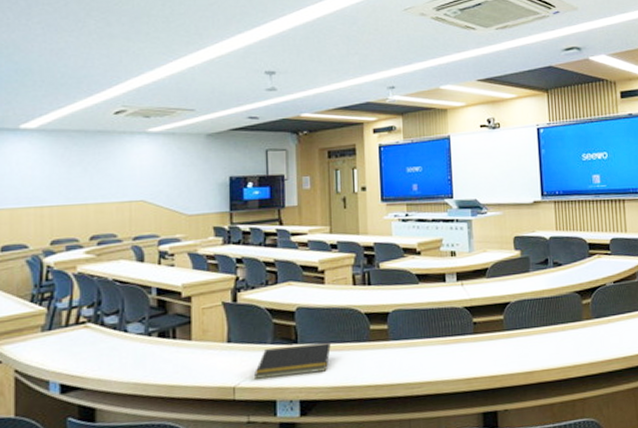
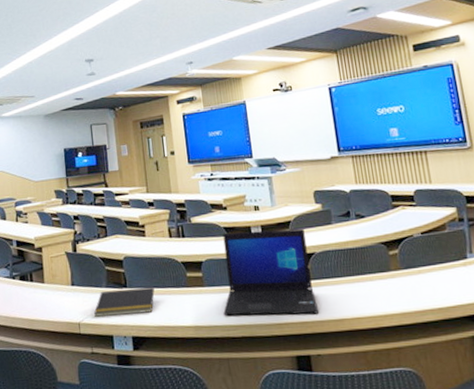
laptop: none [408,276,509,372] -> present [222,228,318,316]

